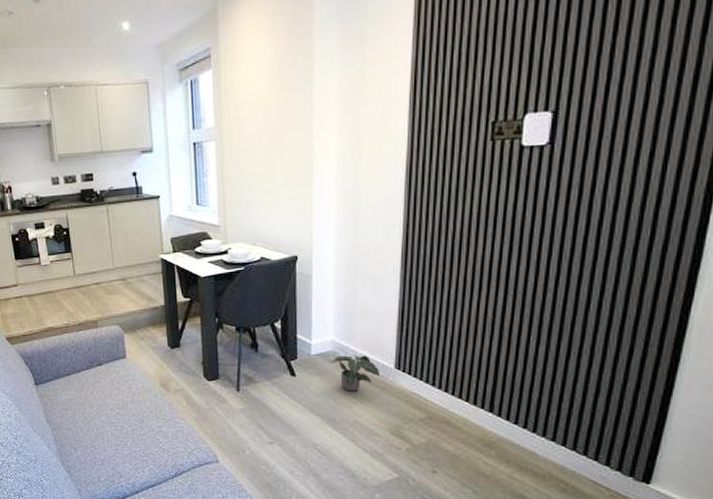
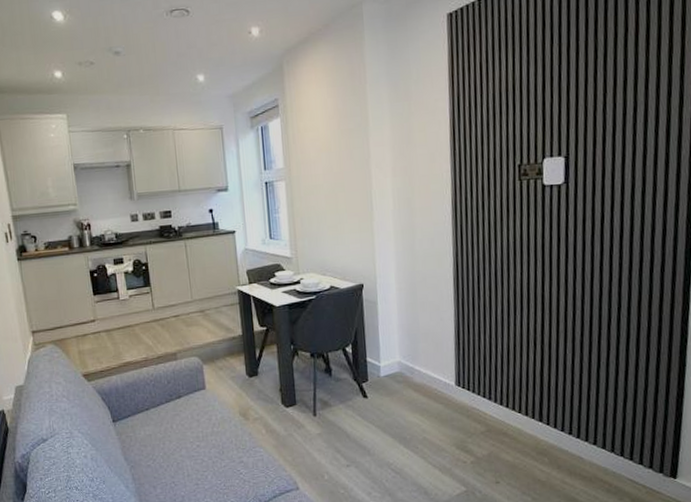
potted plant: present [331,355,380,391] -> none [399,374,443,410]

